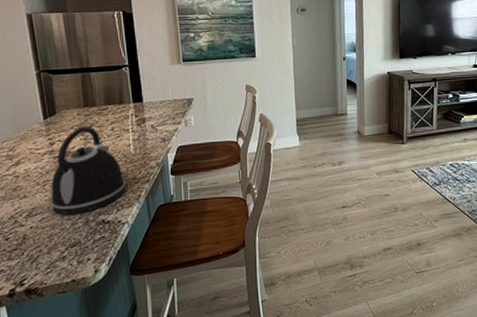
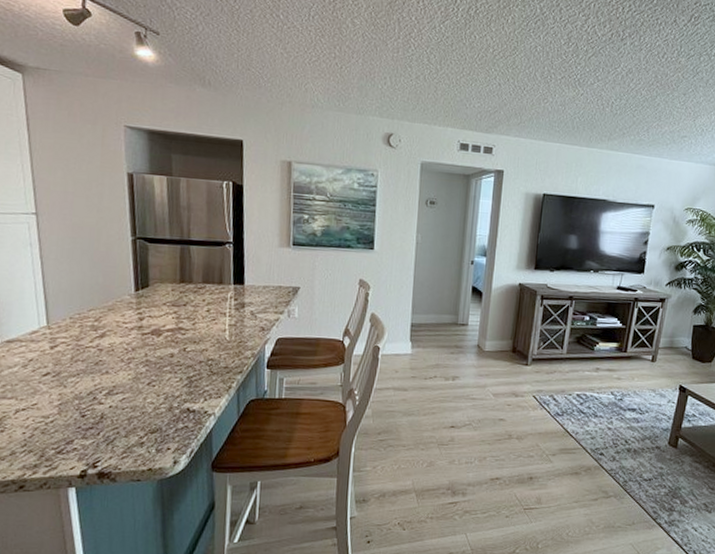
kettle: present [50,126,126,215] -> none [133,304,217,399]

